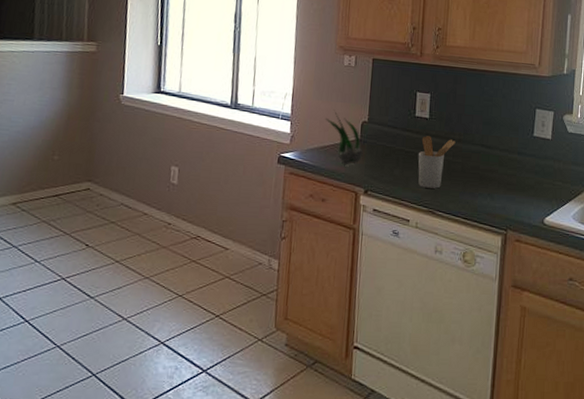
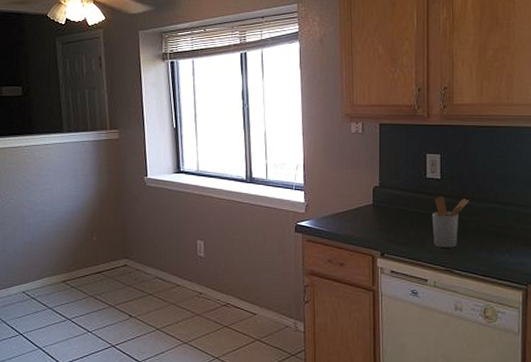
plant: present [325,112,364,167] -> none [337,179,377,231]

